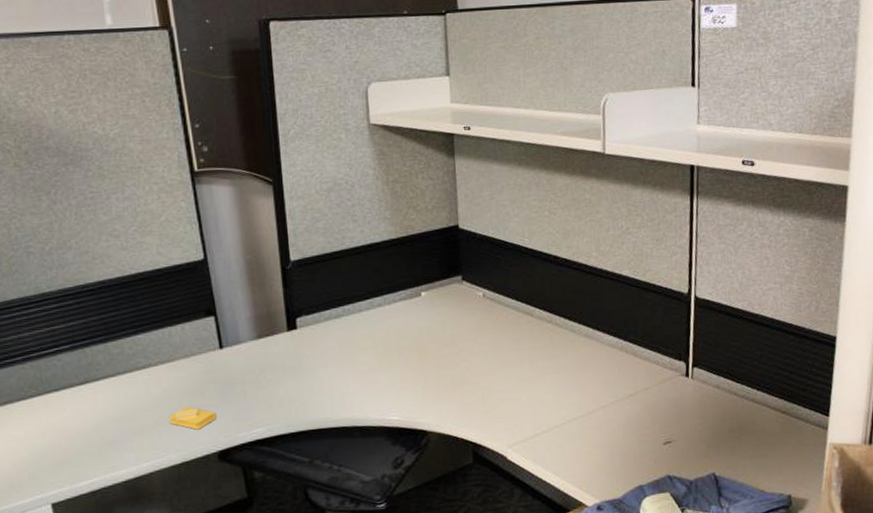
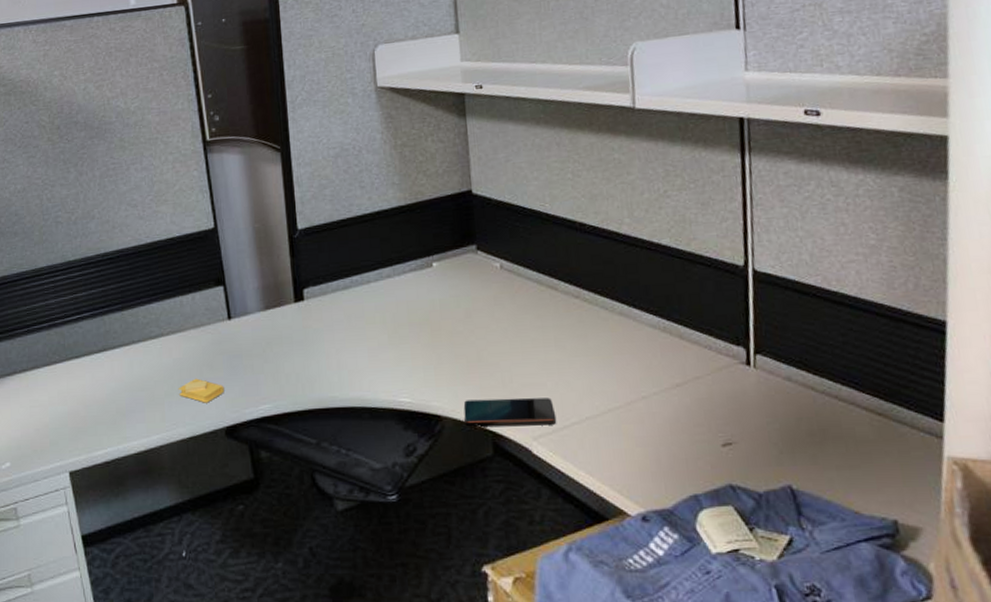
phone: none [447,410,529,440] -> present [463,398,557,427]

